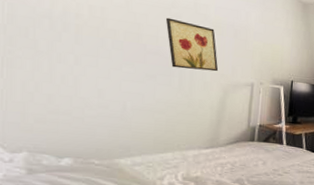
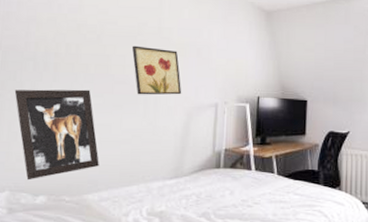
wall art: none [27,47,131,143] -> present [14,89,99,181]

